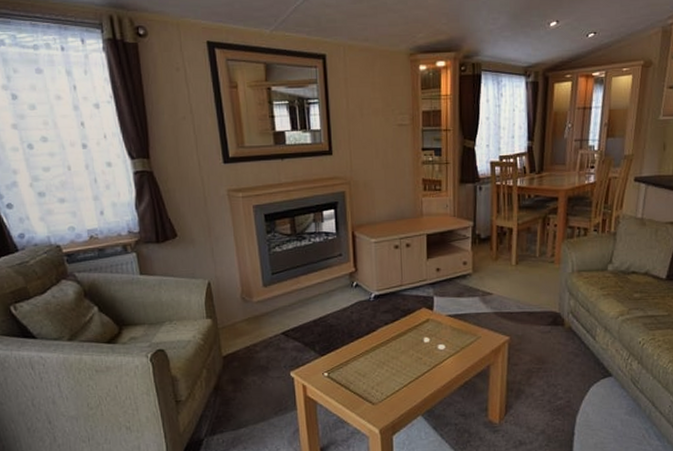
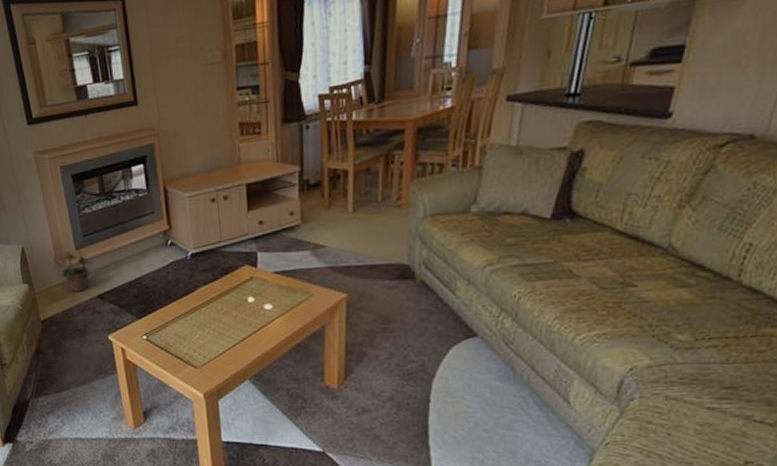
potted plant: none [246,283,279,329] -> present [61,246,93,293]

